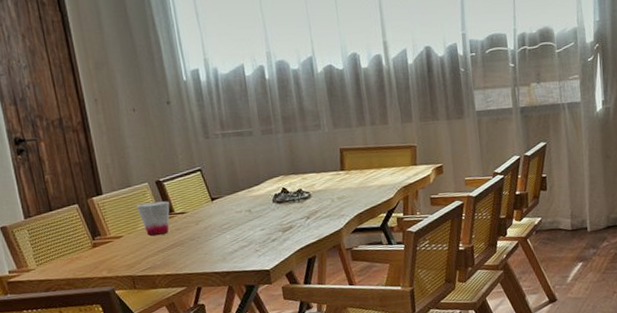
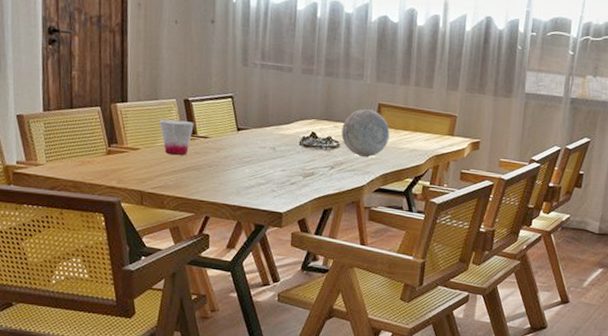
decorative orb: none [309,156,357,203] -> present [341,109,390,158]

